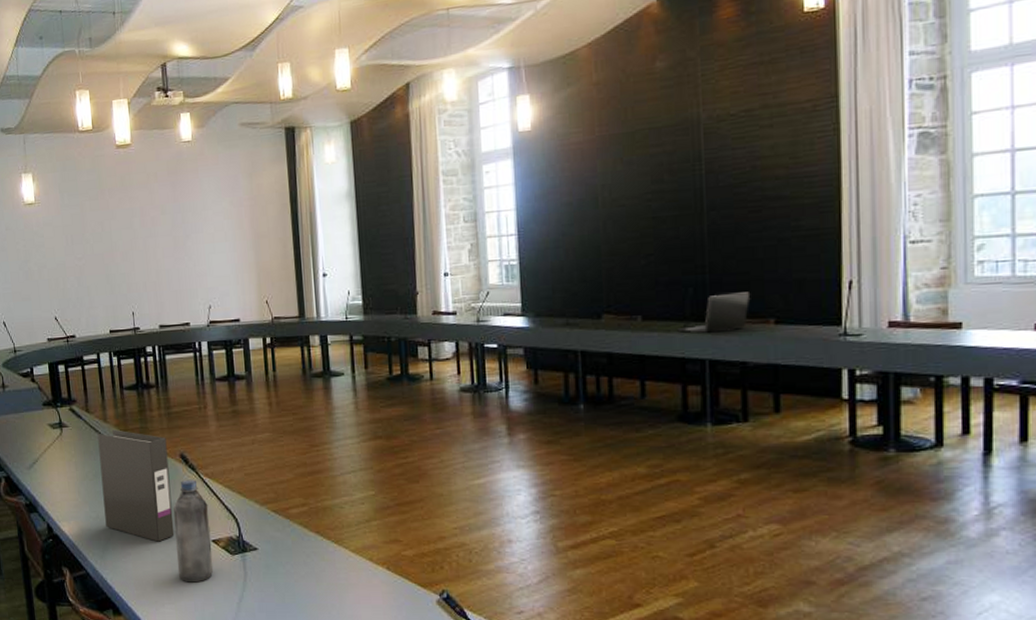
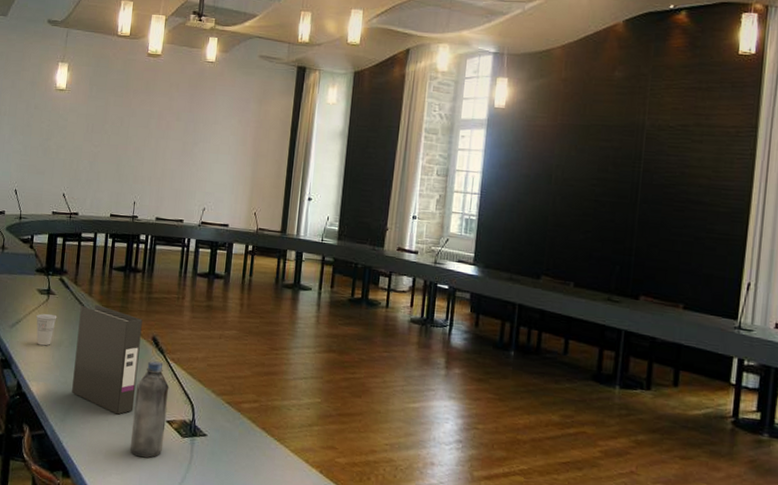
cup: none [53,448,75,483] -> present [36,313,57,346]
laptop: present [677,292,749,333] -> none [602,275,665,309]

